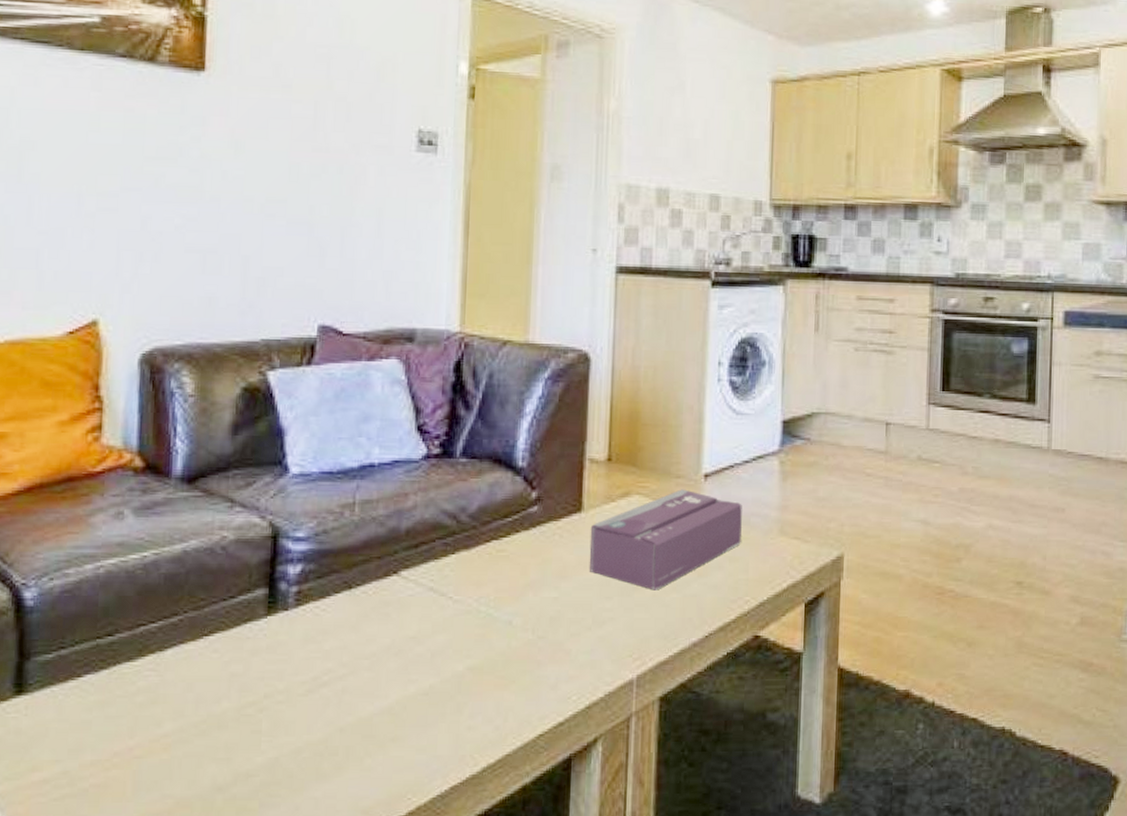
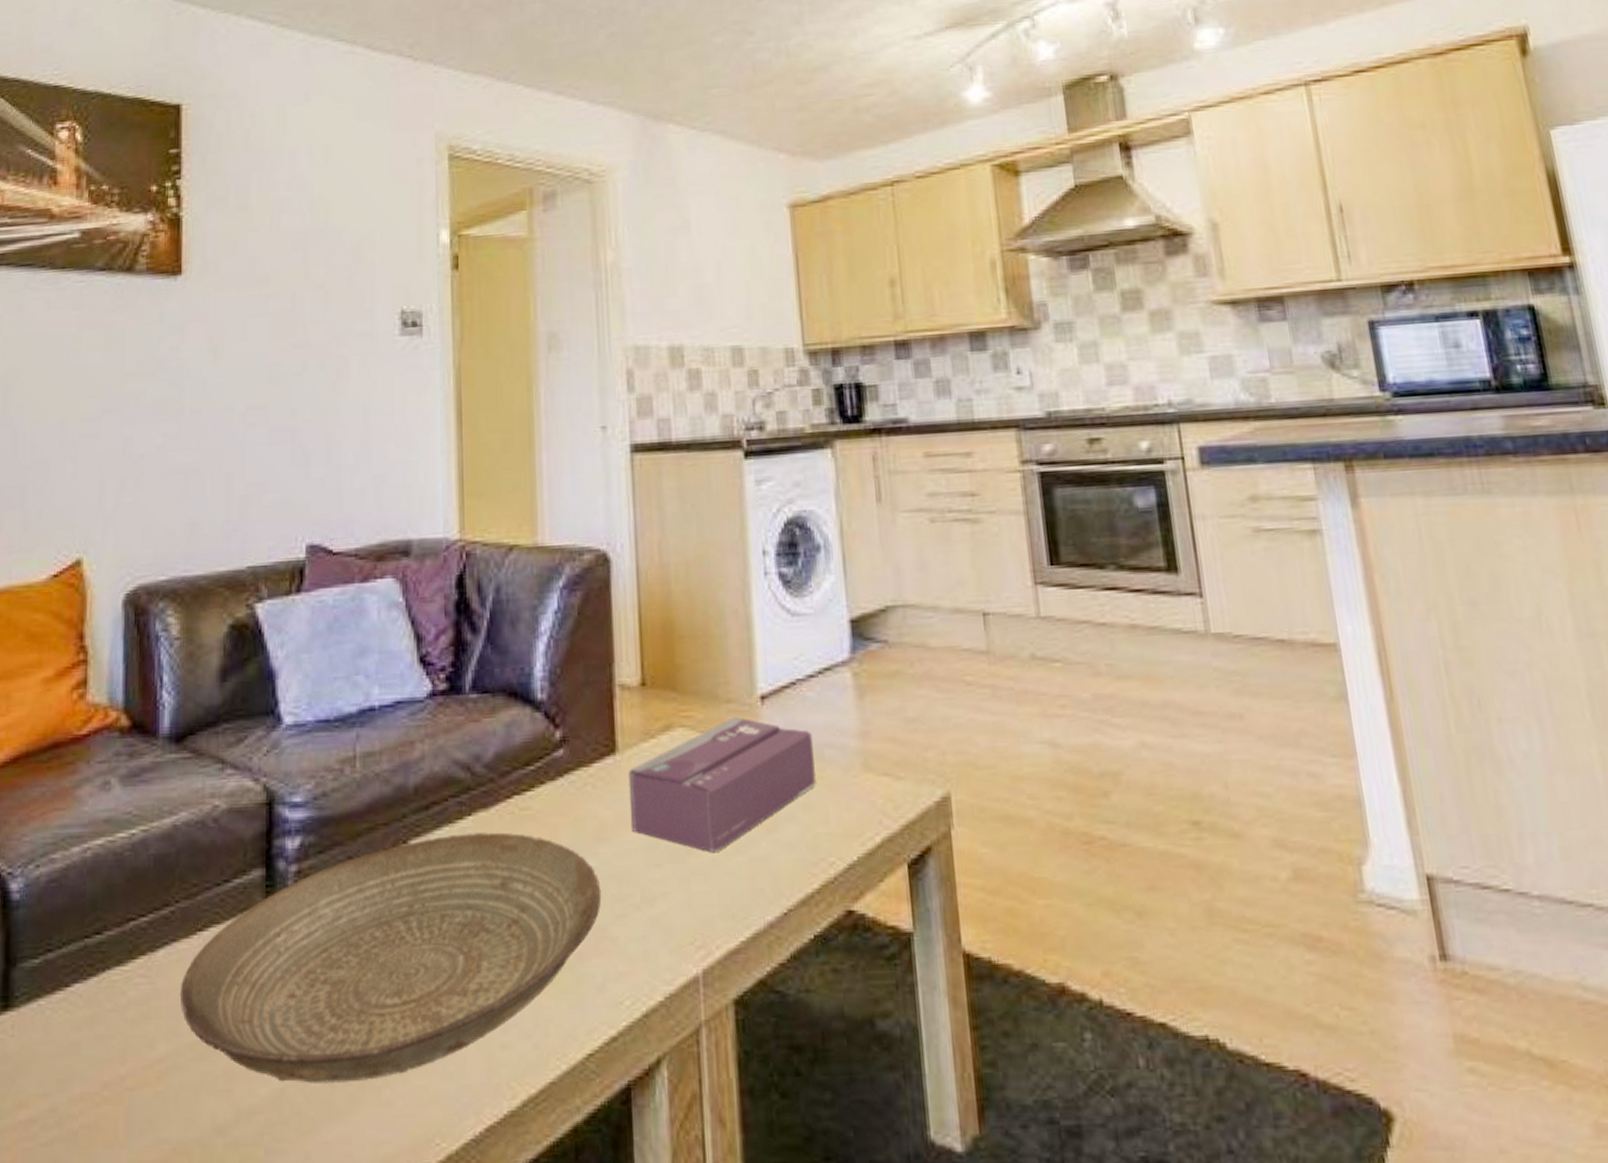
decorative bowl: none [185,568,560,754] -> present [179,832,602,1084]

